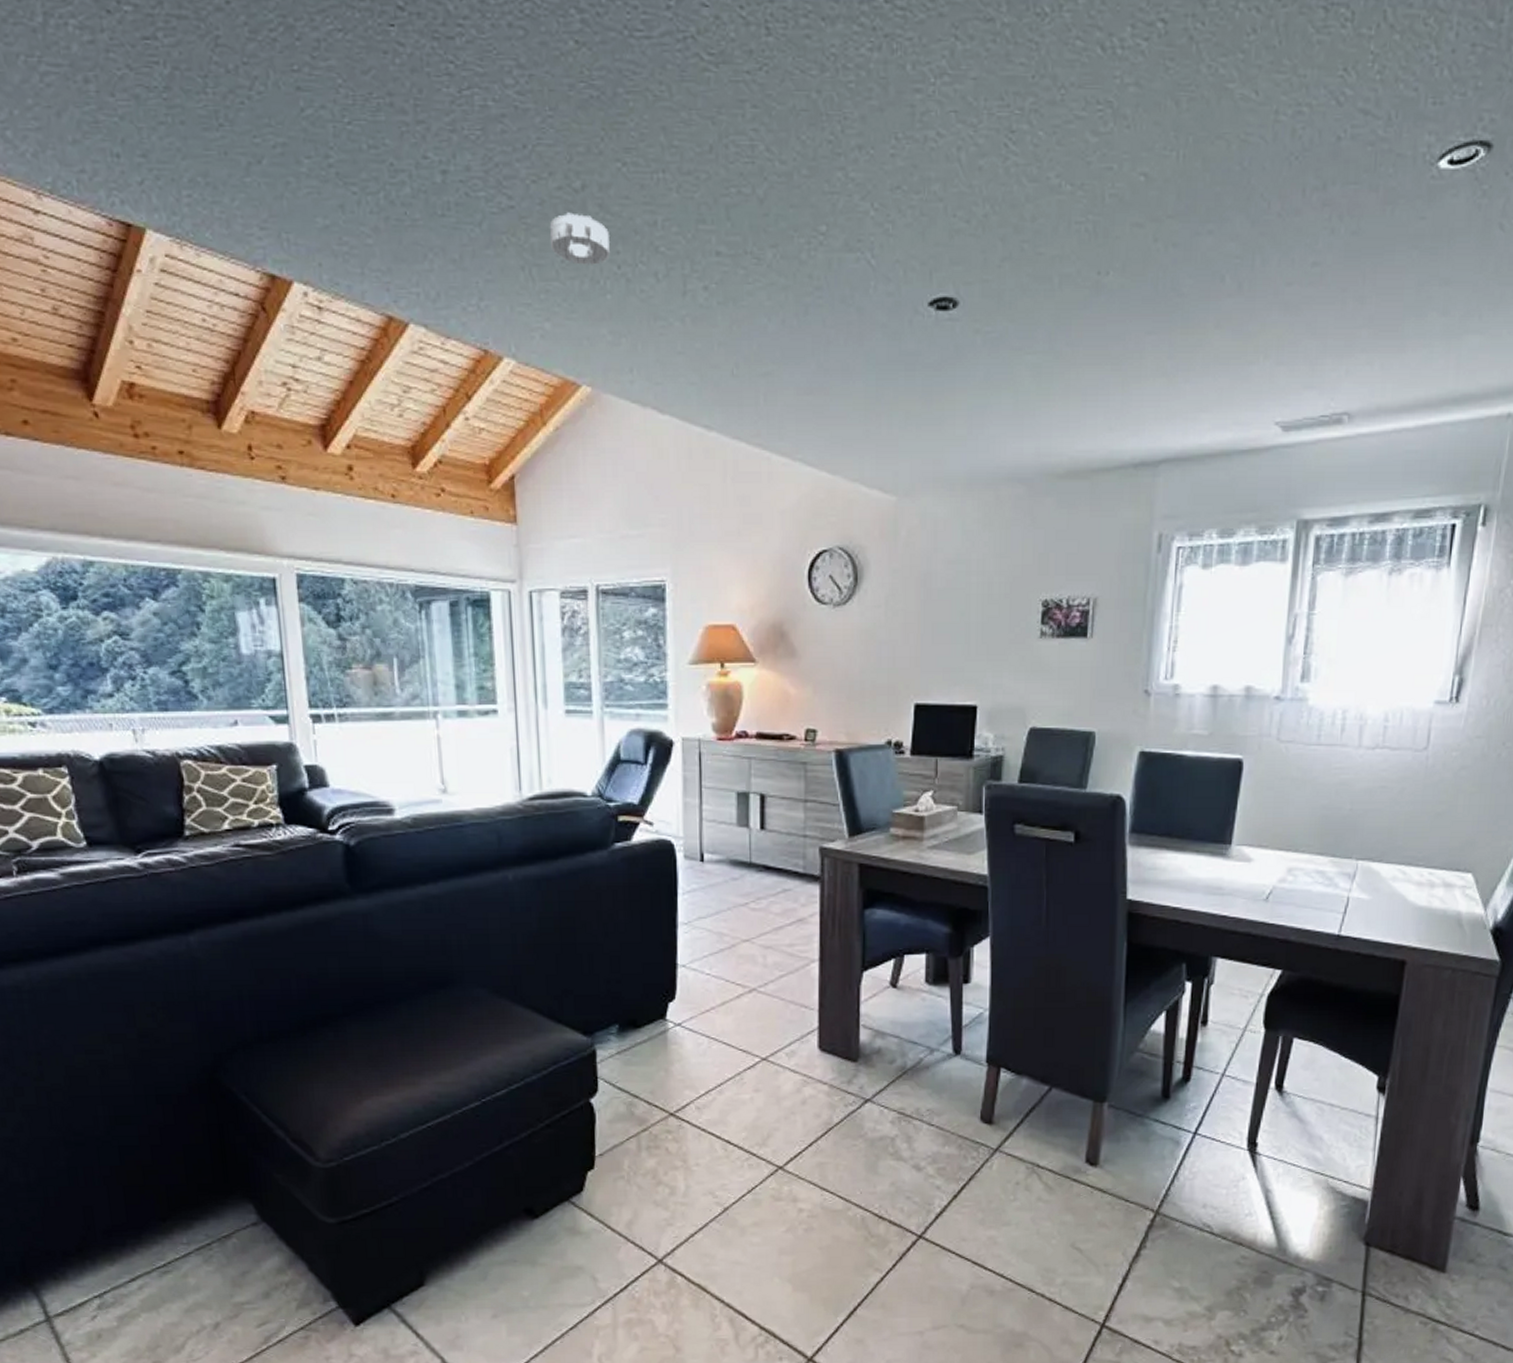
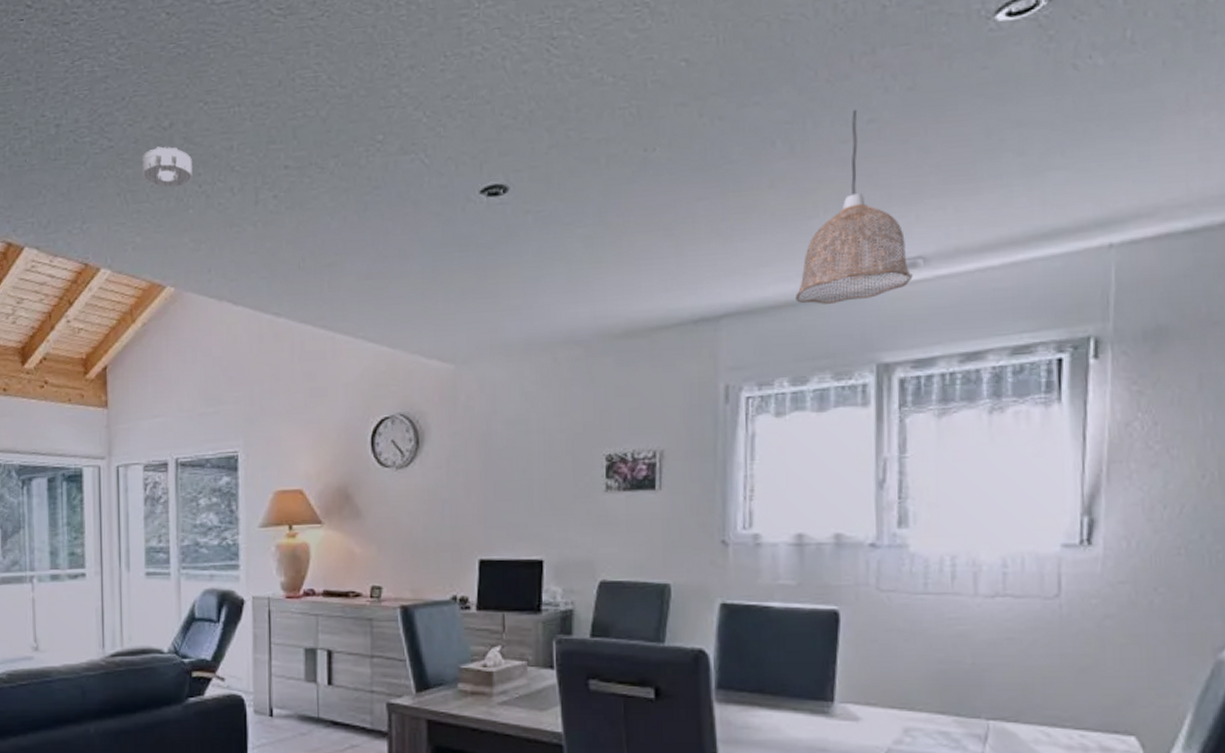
pendant lamp: none [1230,249,1337,456] -> present [795,109,913,304]

